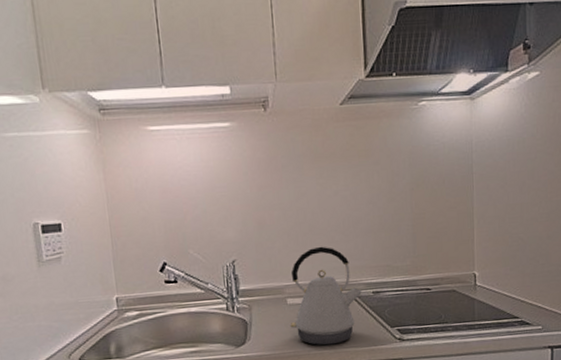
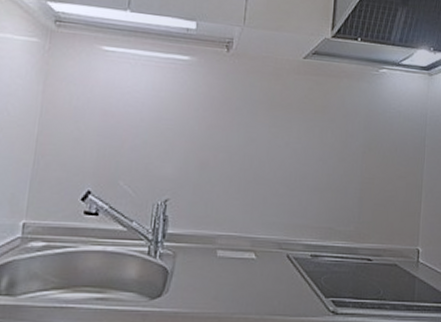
kettle: present [290,246,363,346] -> none [215,197,301,310]

